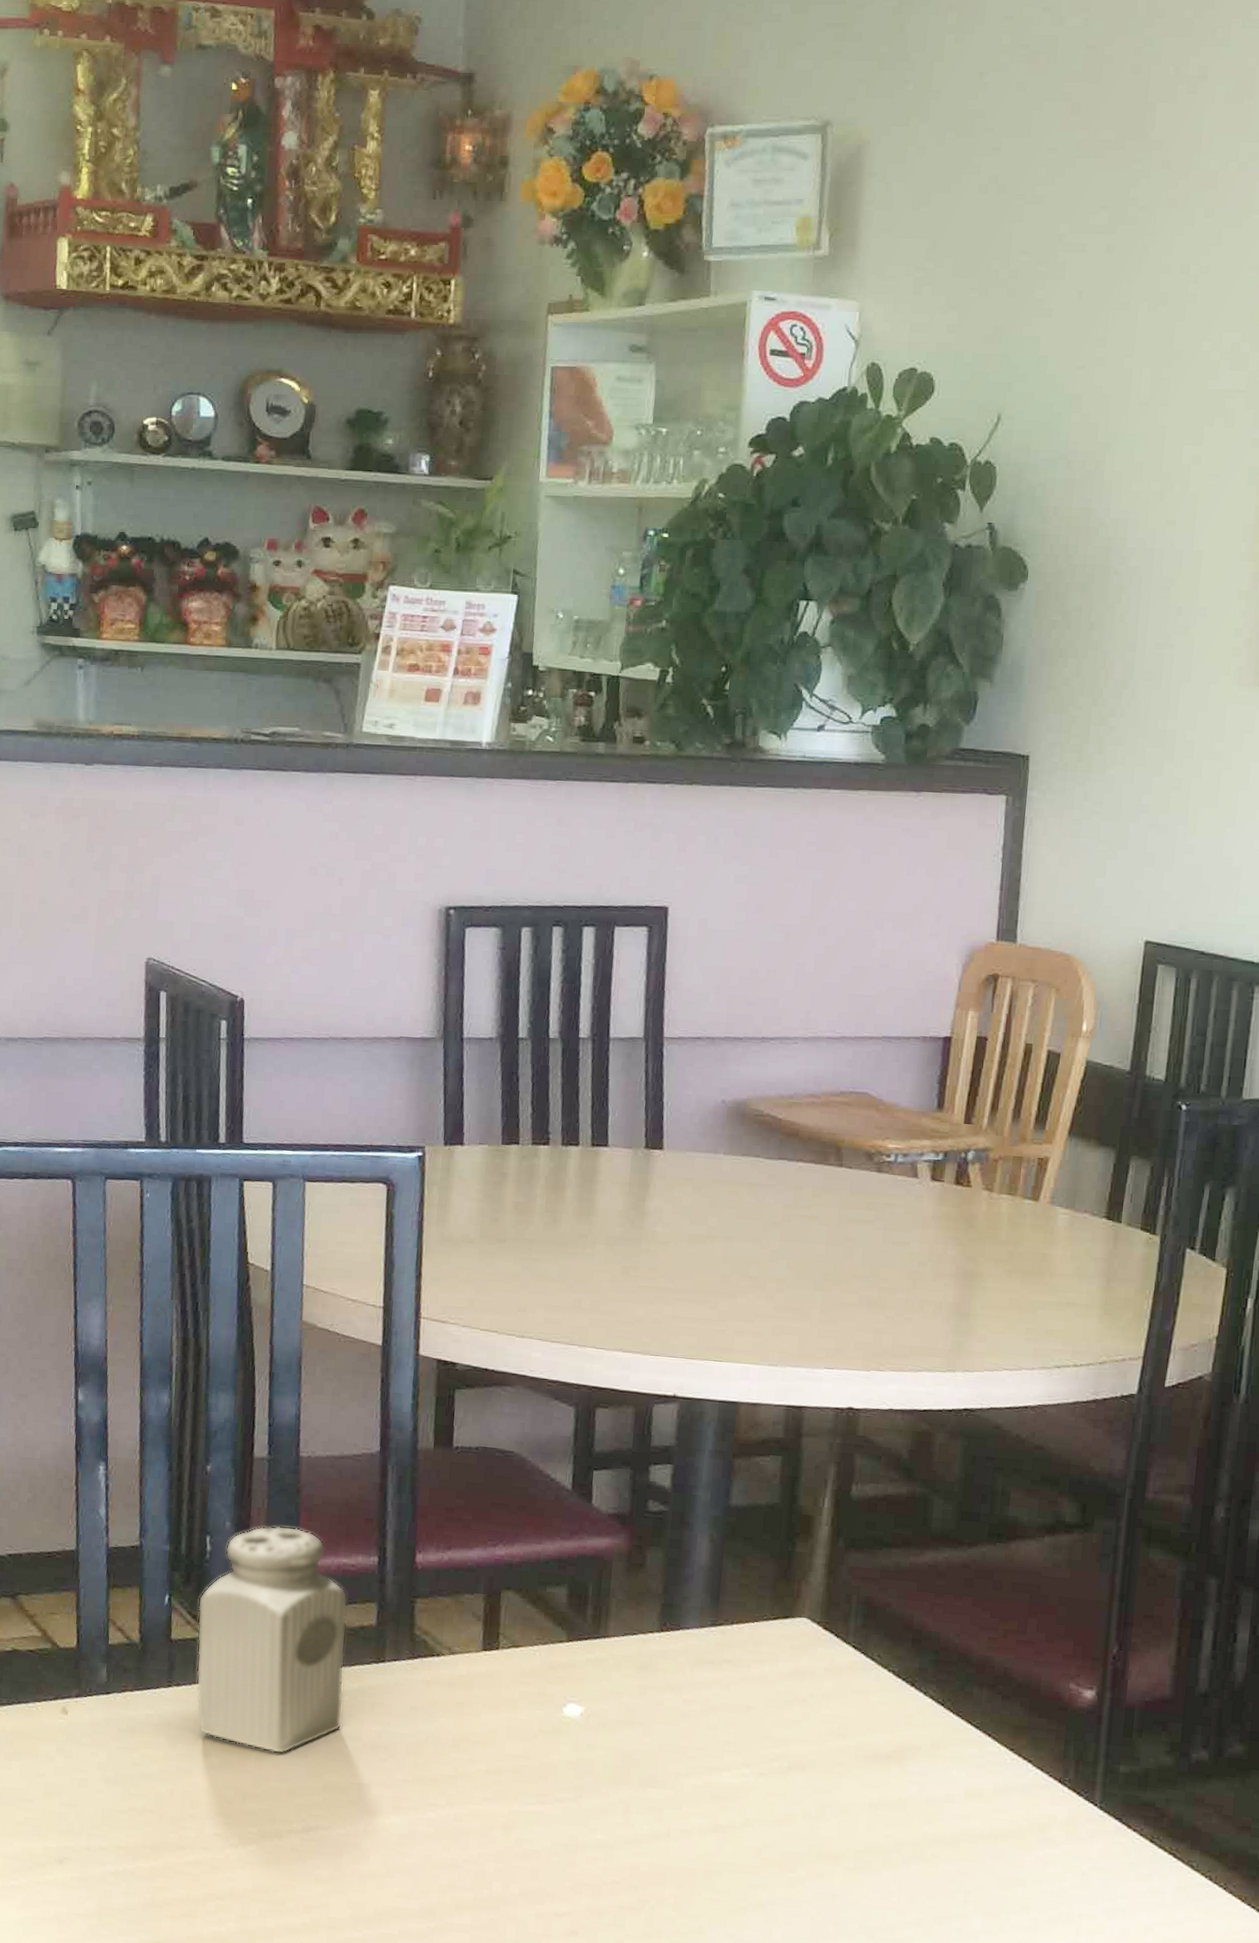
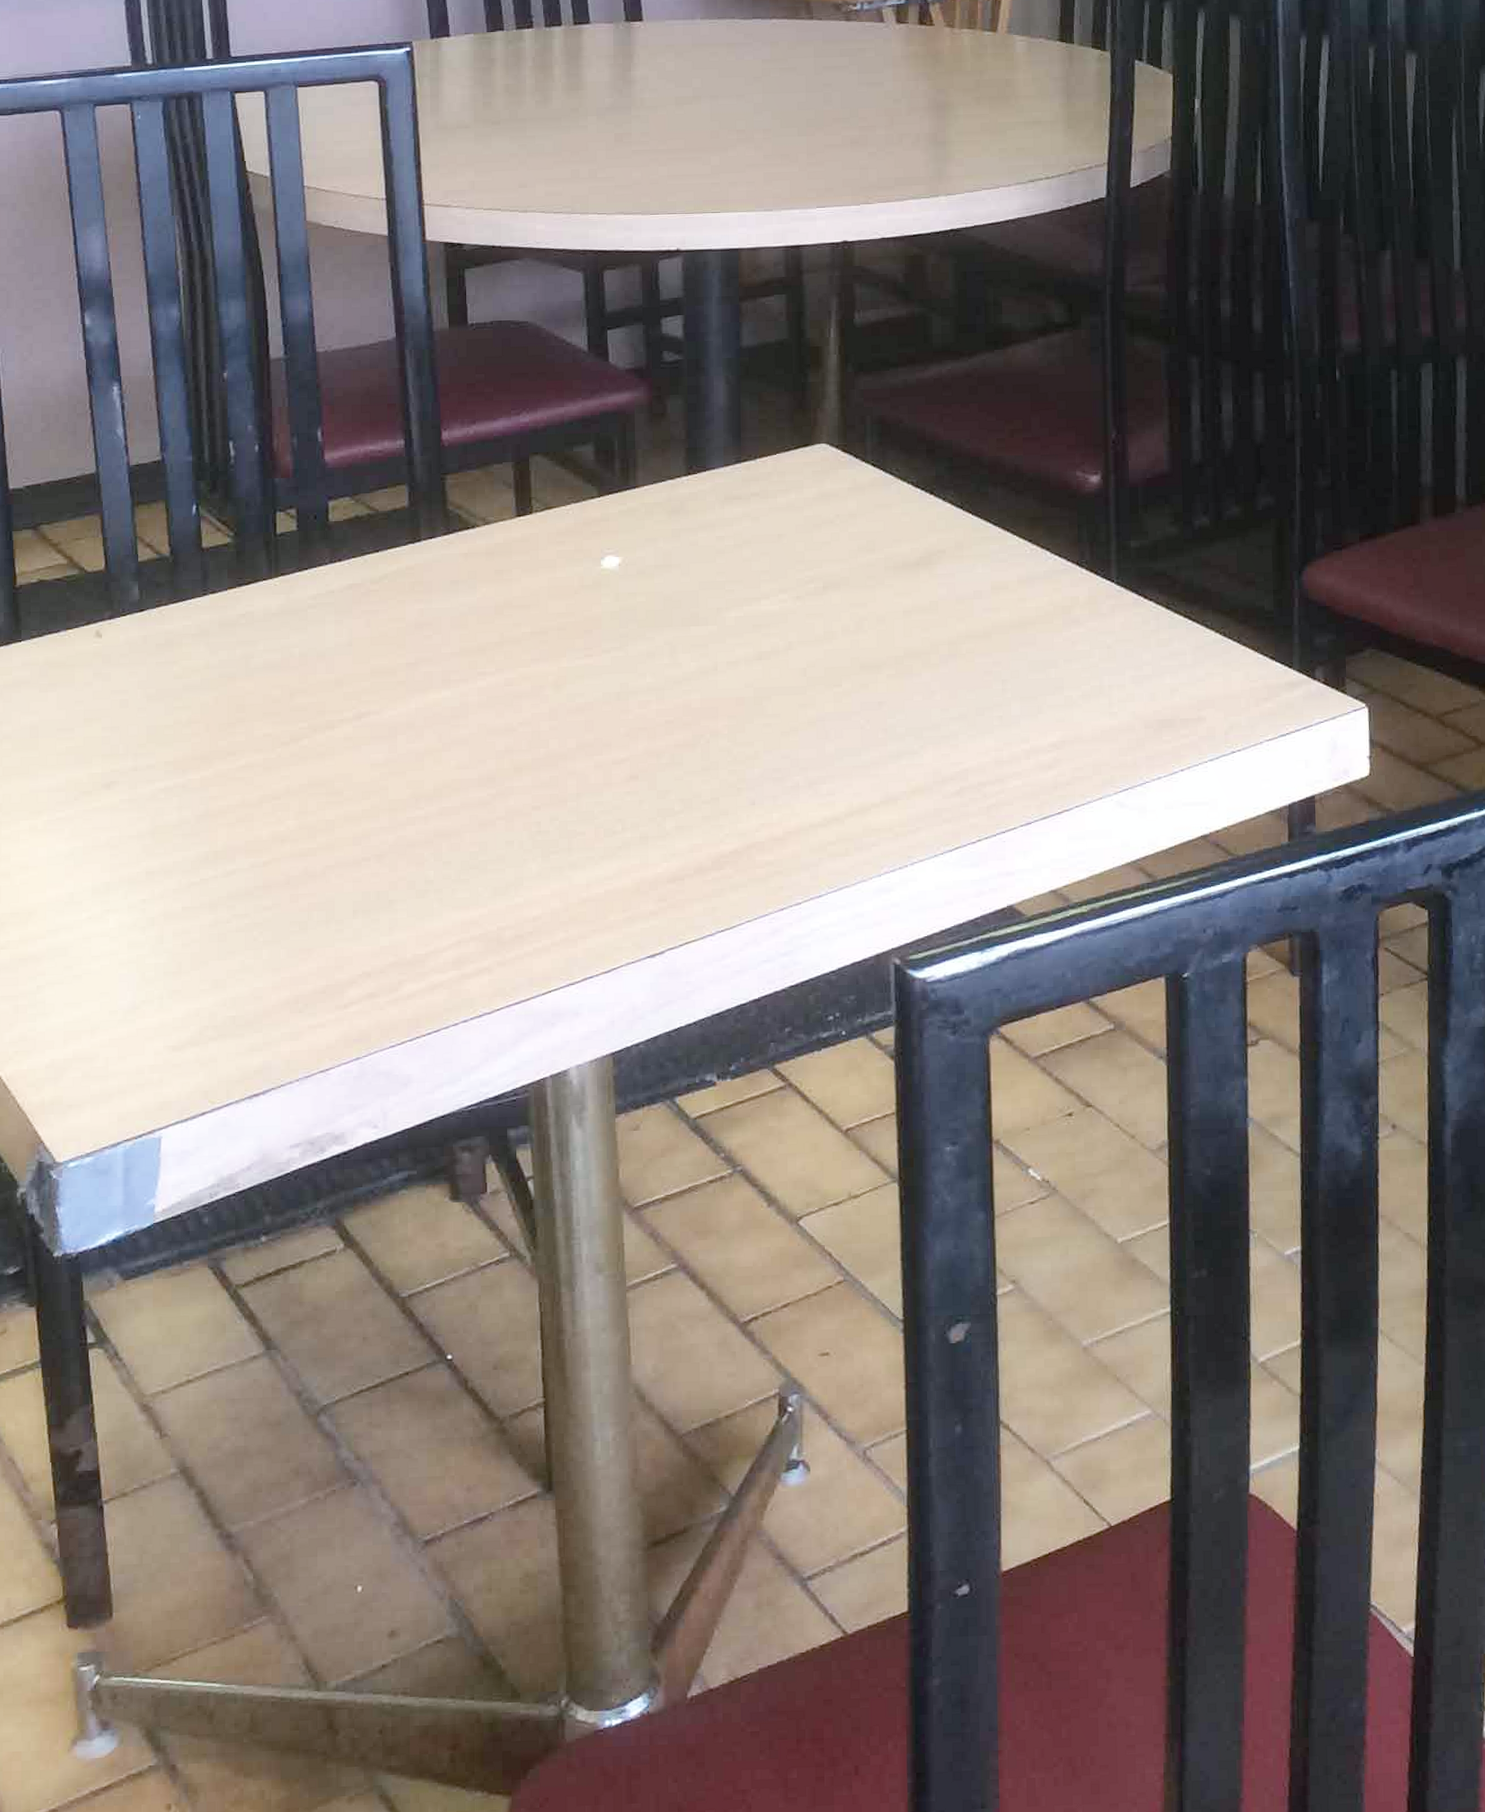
salt shaker: present [196,1526,348,1754] -> none [226,421,383,646]

